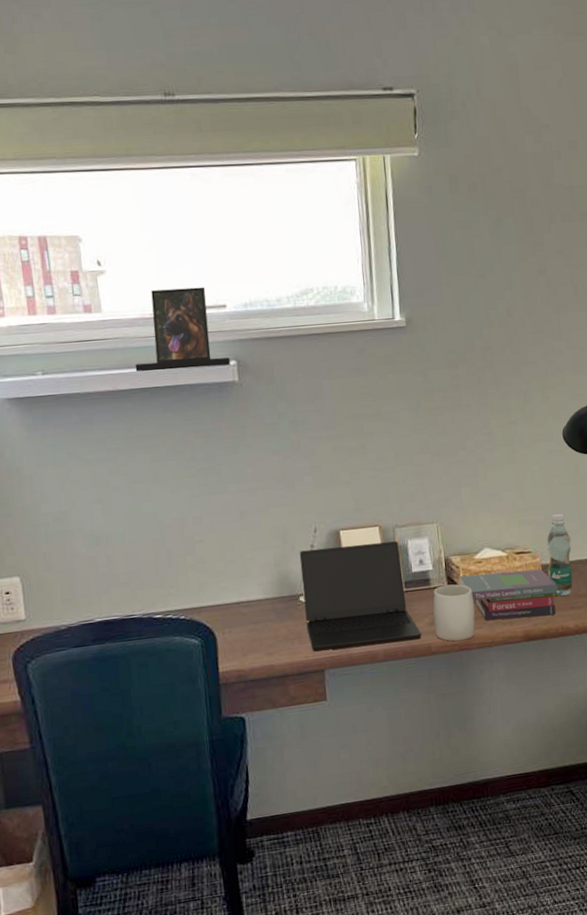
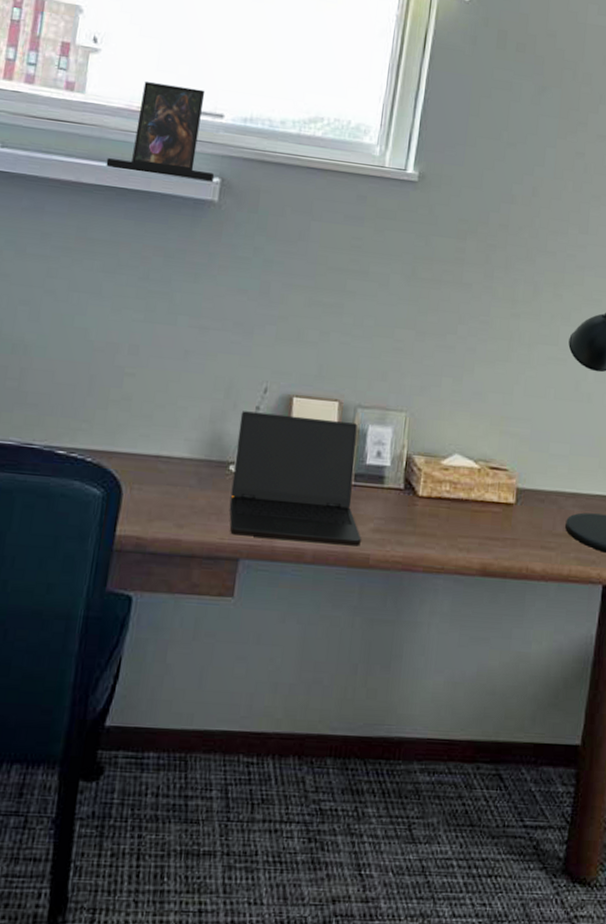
mug: present [433,584,476,642] -> none [378,487,431,559]
books: present [459,569,559,621] -> none [417,481,532,551]
bottle: present [546,513,573,596] -> none [521,431,557,531]

